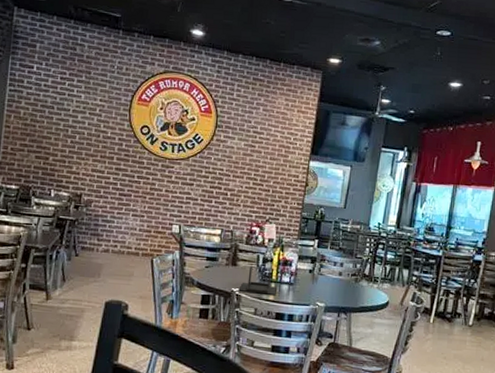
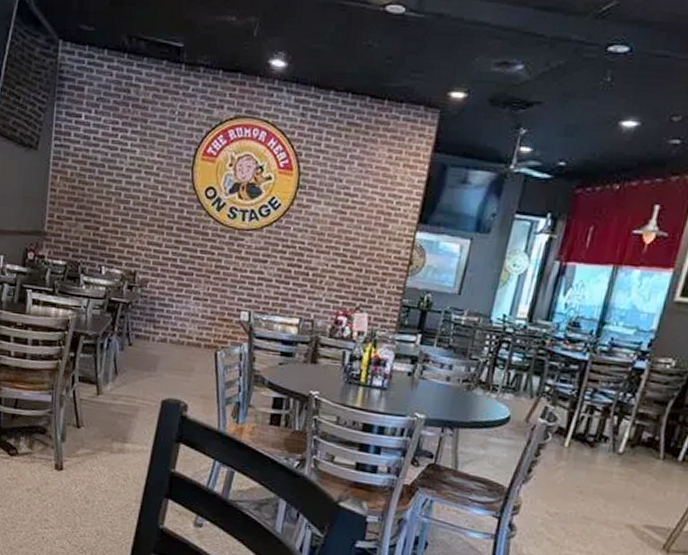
napkin holder: present [238,265,277,296] -> none [318,363,365,403]

